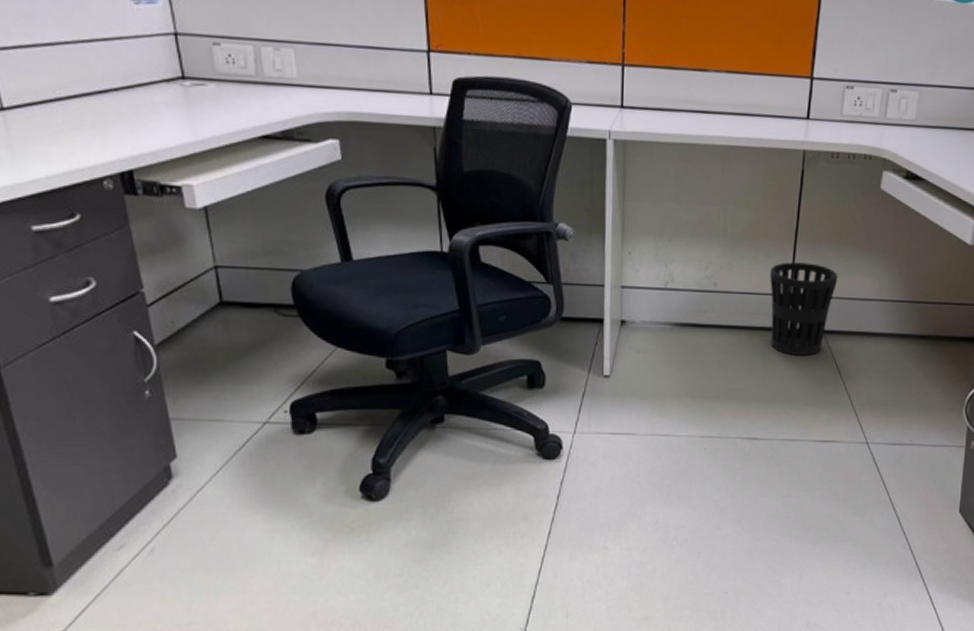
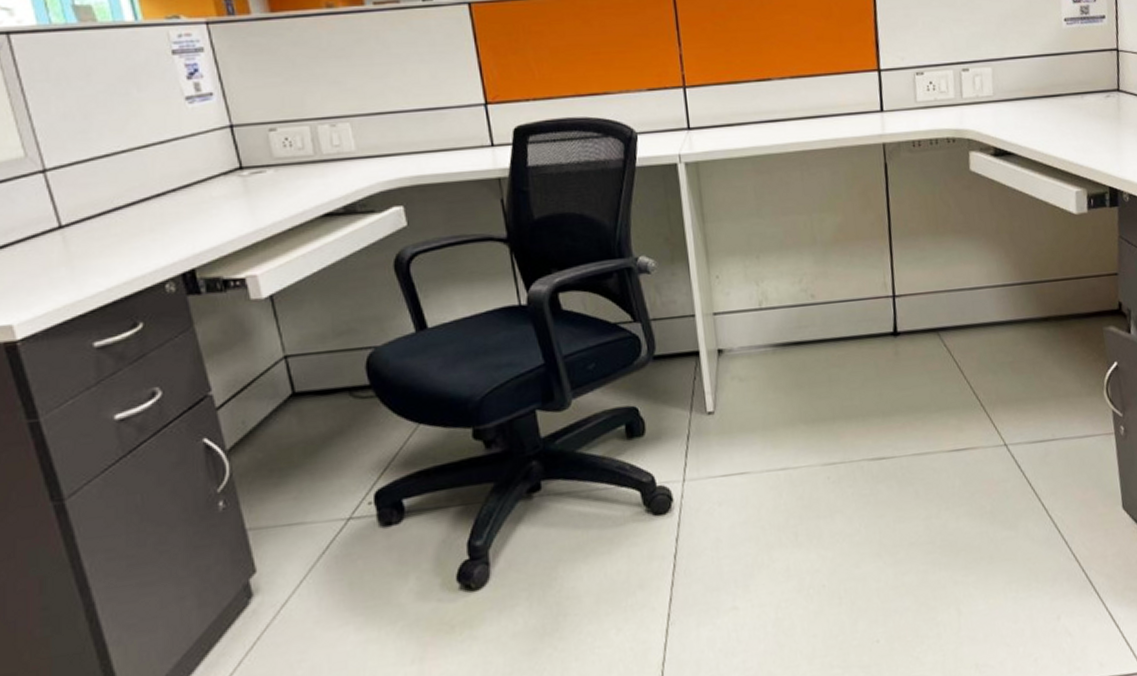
wastebasket: present [770,262,838,356] -> none [868,258,943,360]

